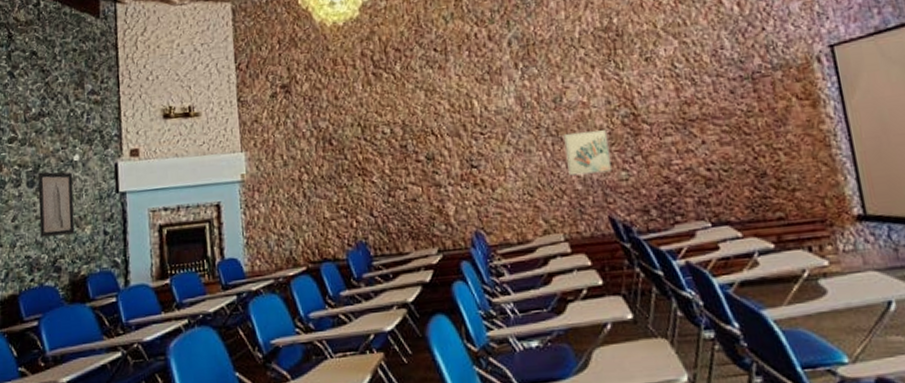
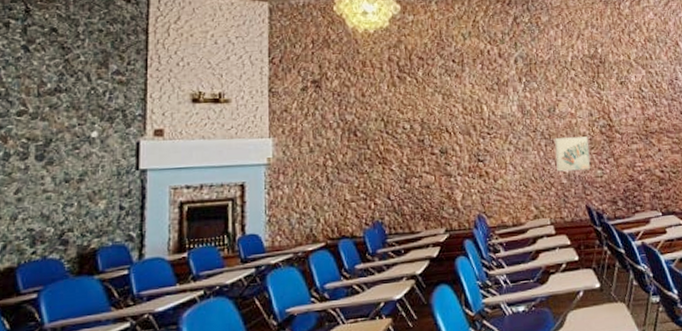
wall art: present [38,171,75,238] -> none [47,146,88,211]

